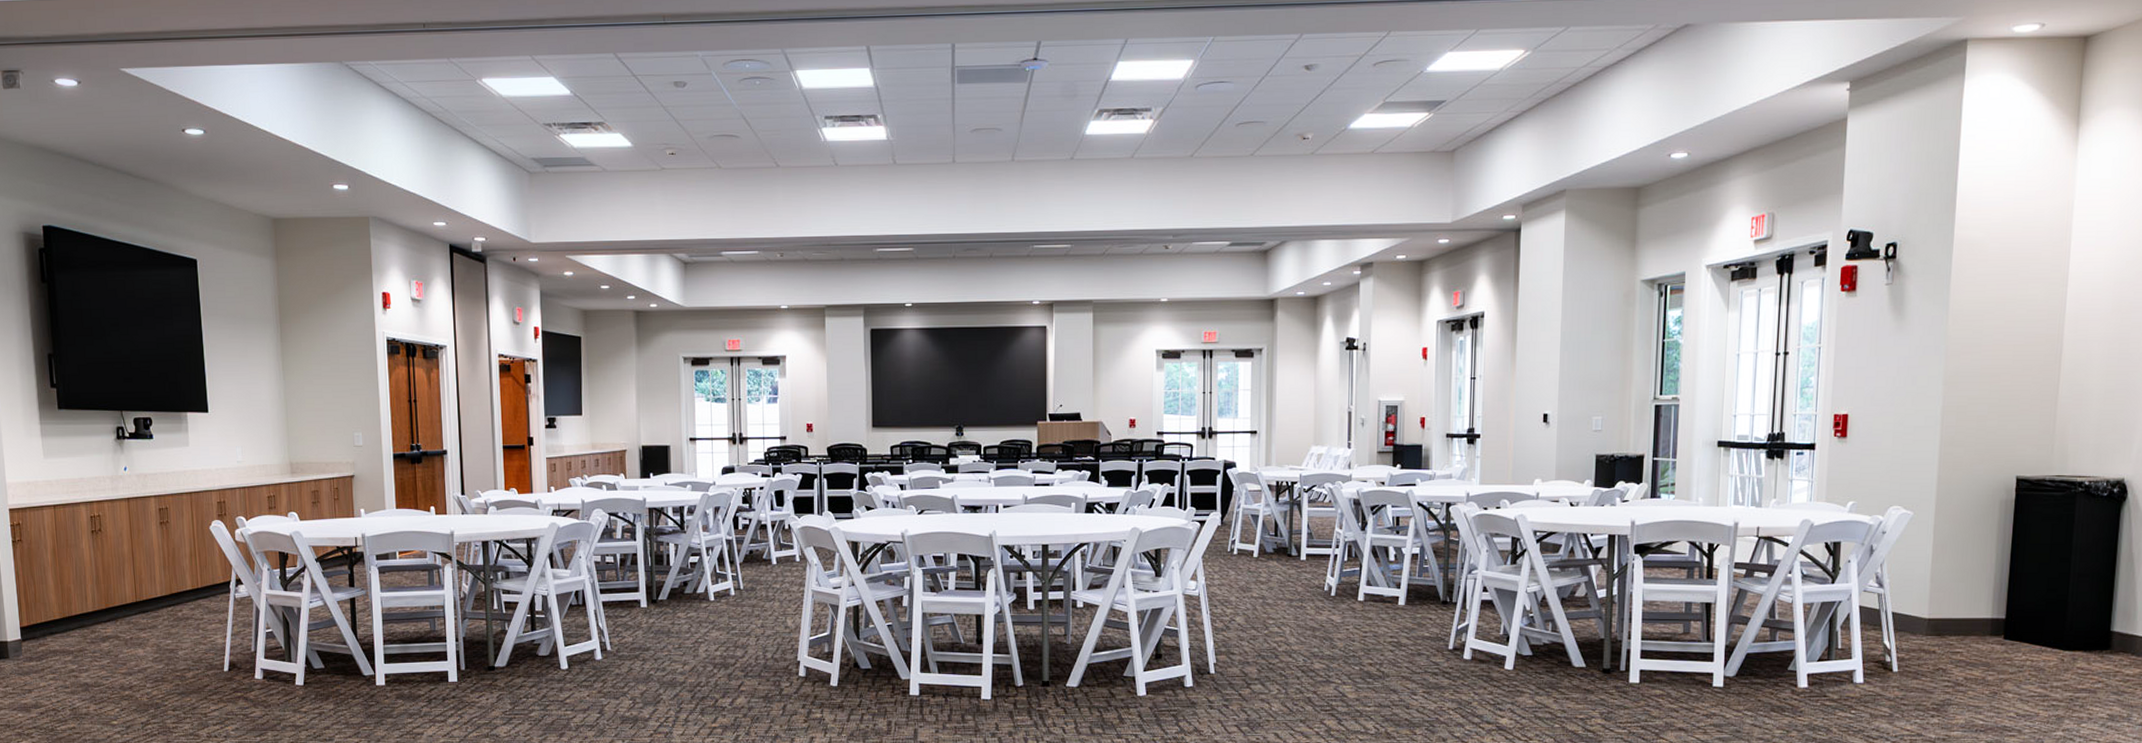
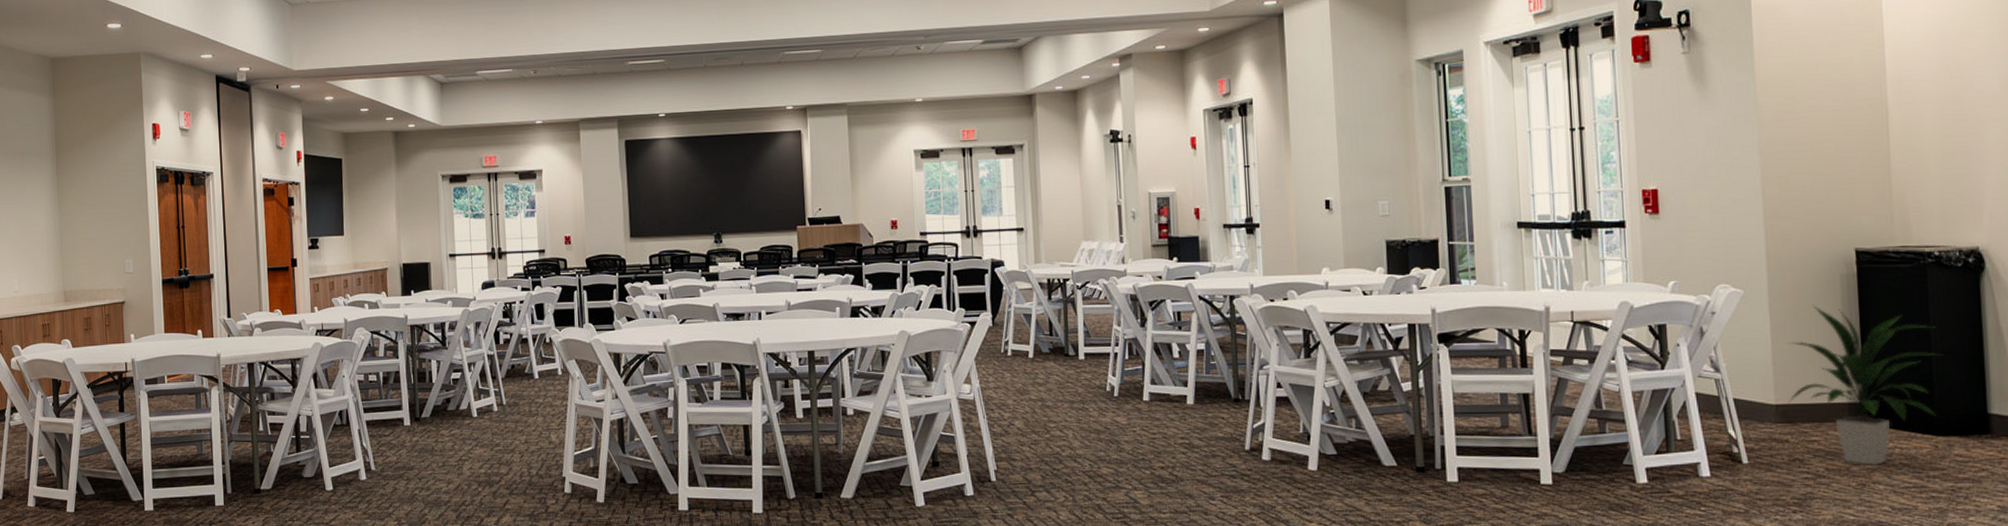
indoor plant: none [1939,529,2079,677] -> present [1787,306,1942,467]

